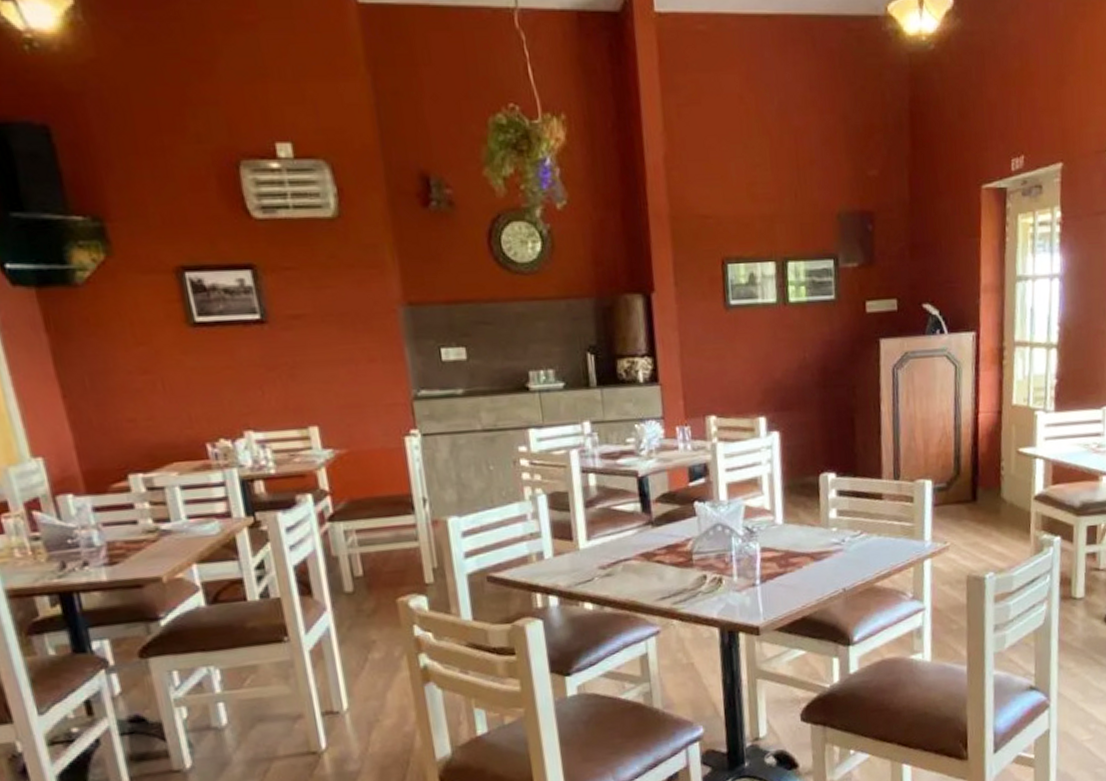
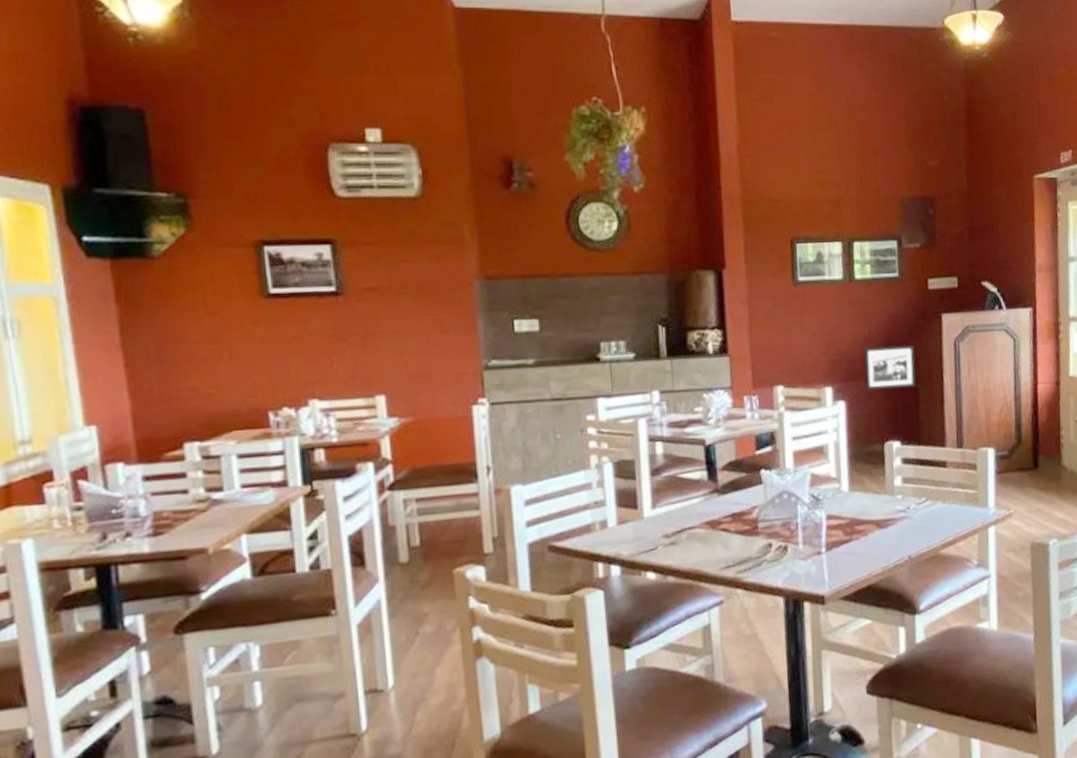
picture frame: none [798,373,853,420] -> present [863,345,916,390]

